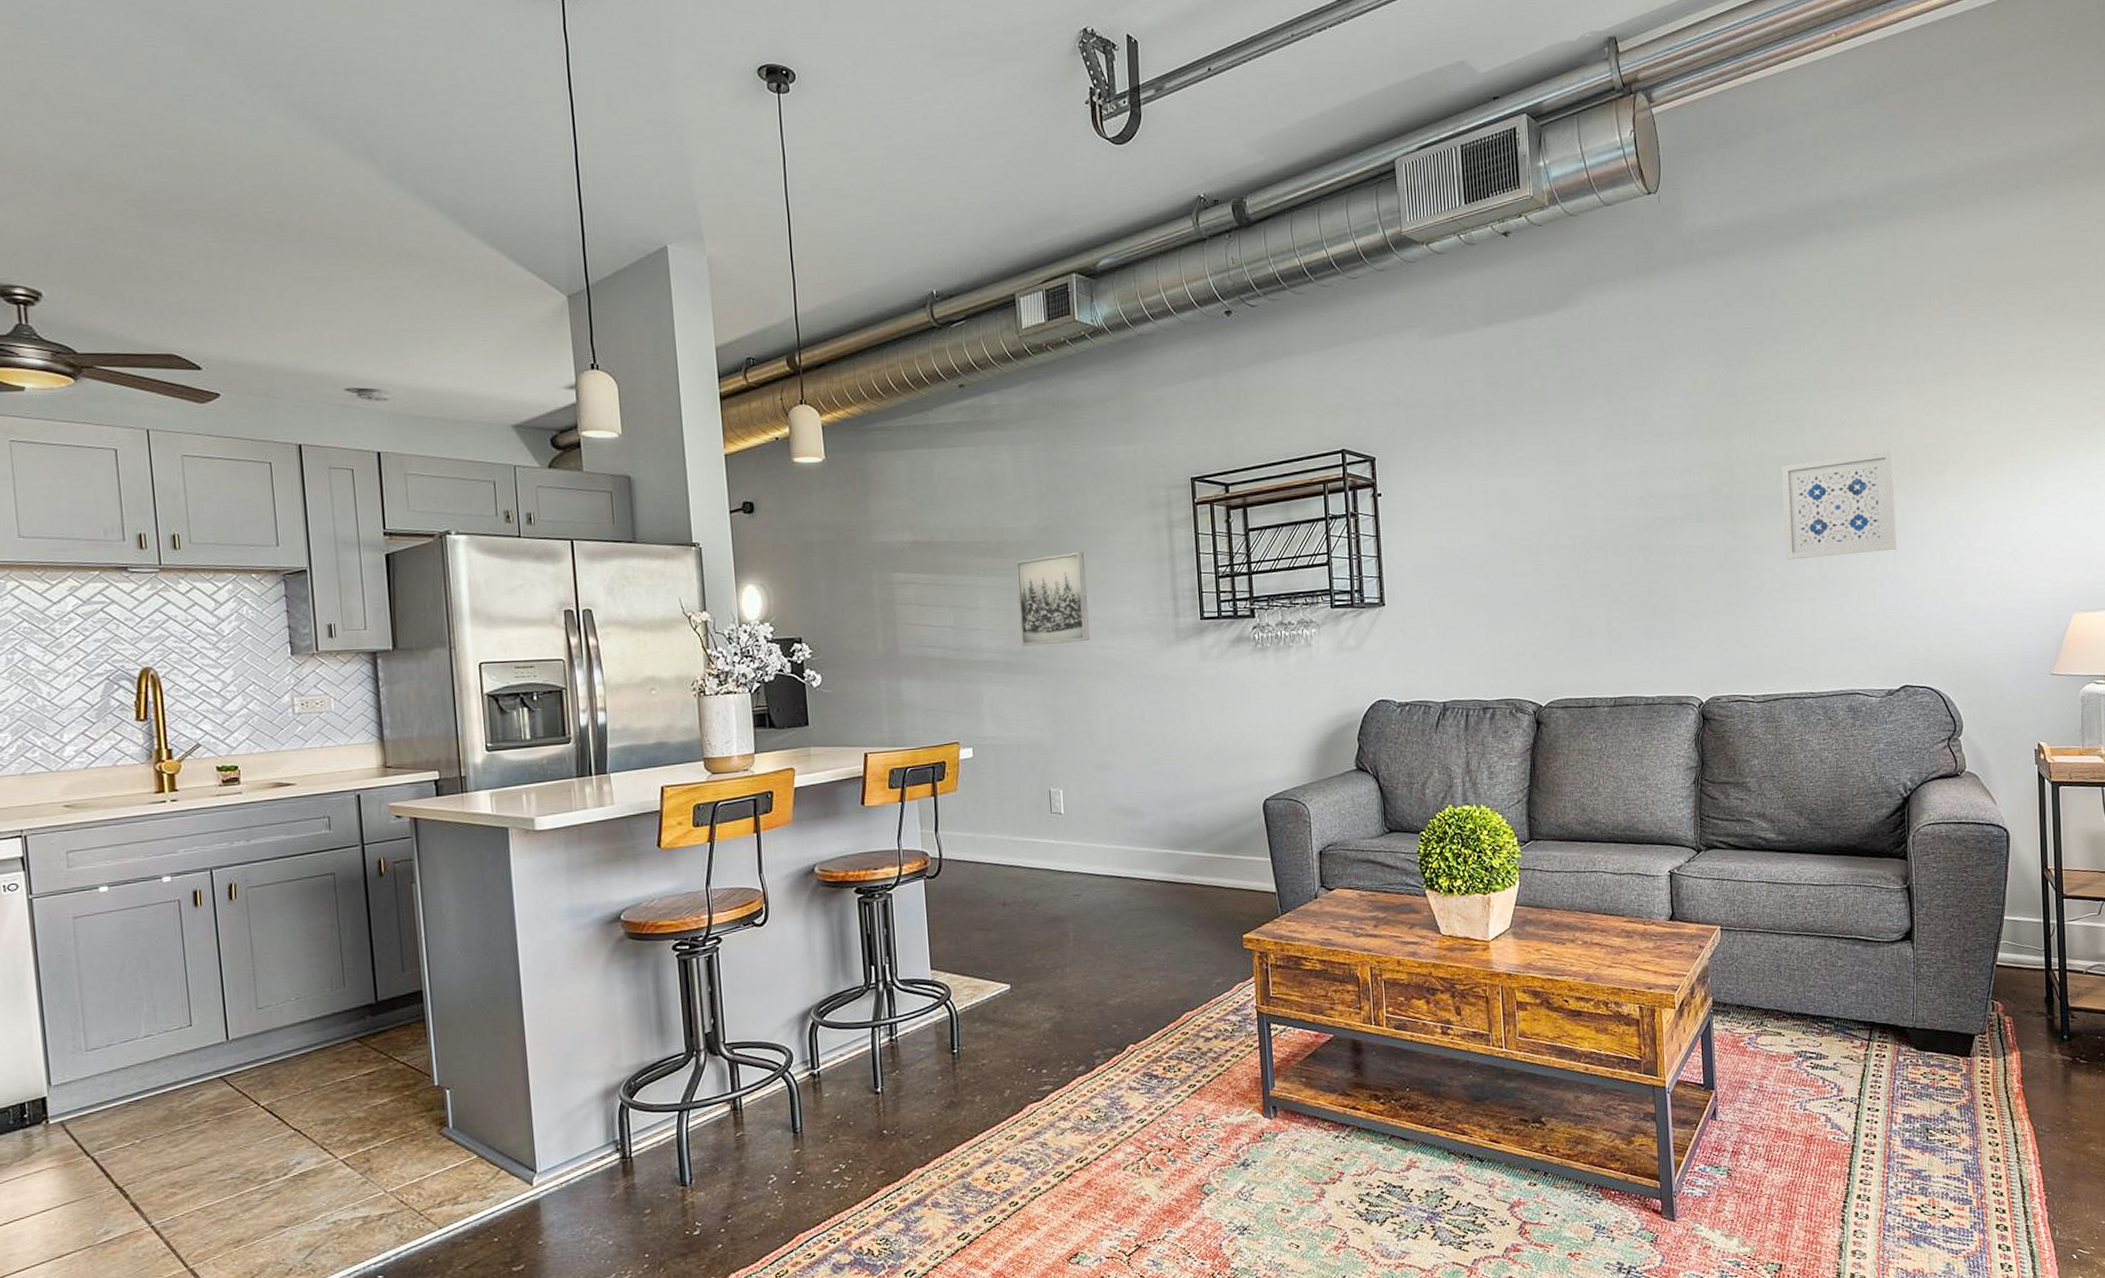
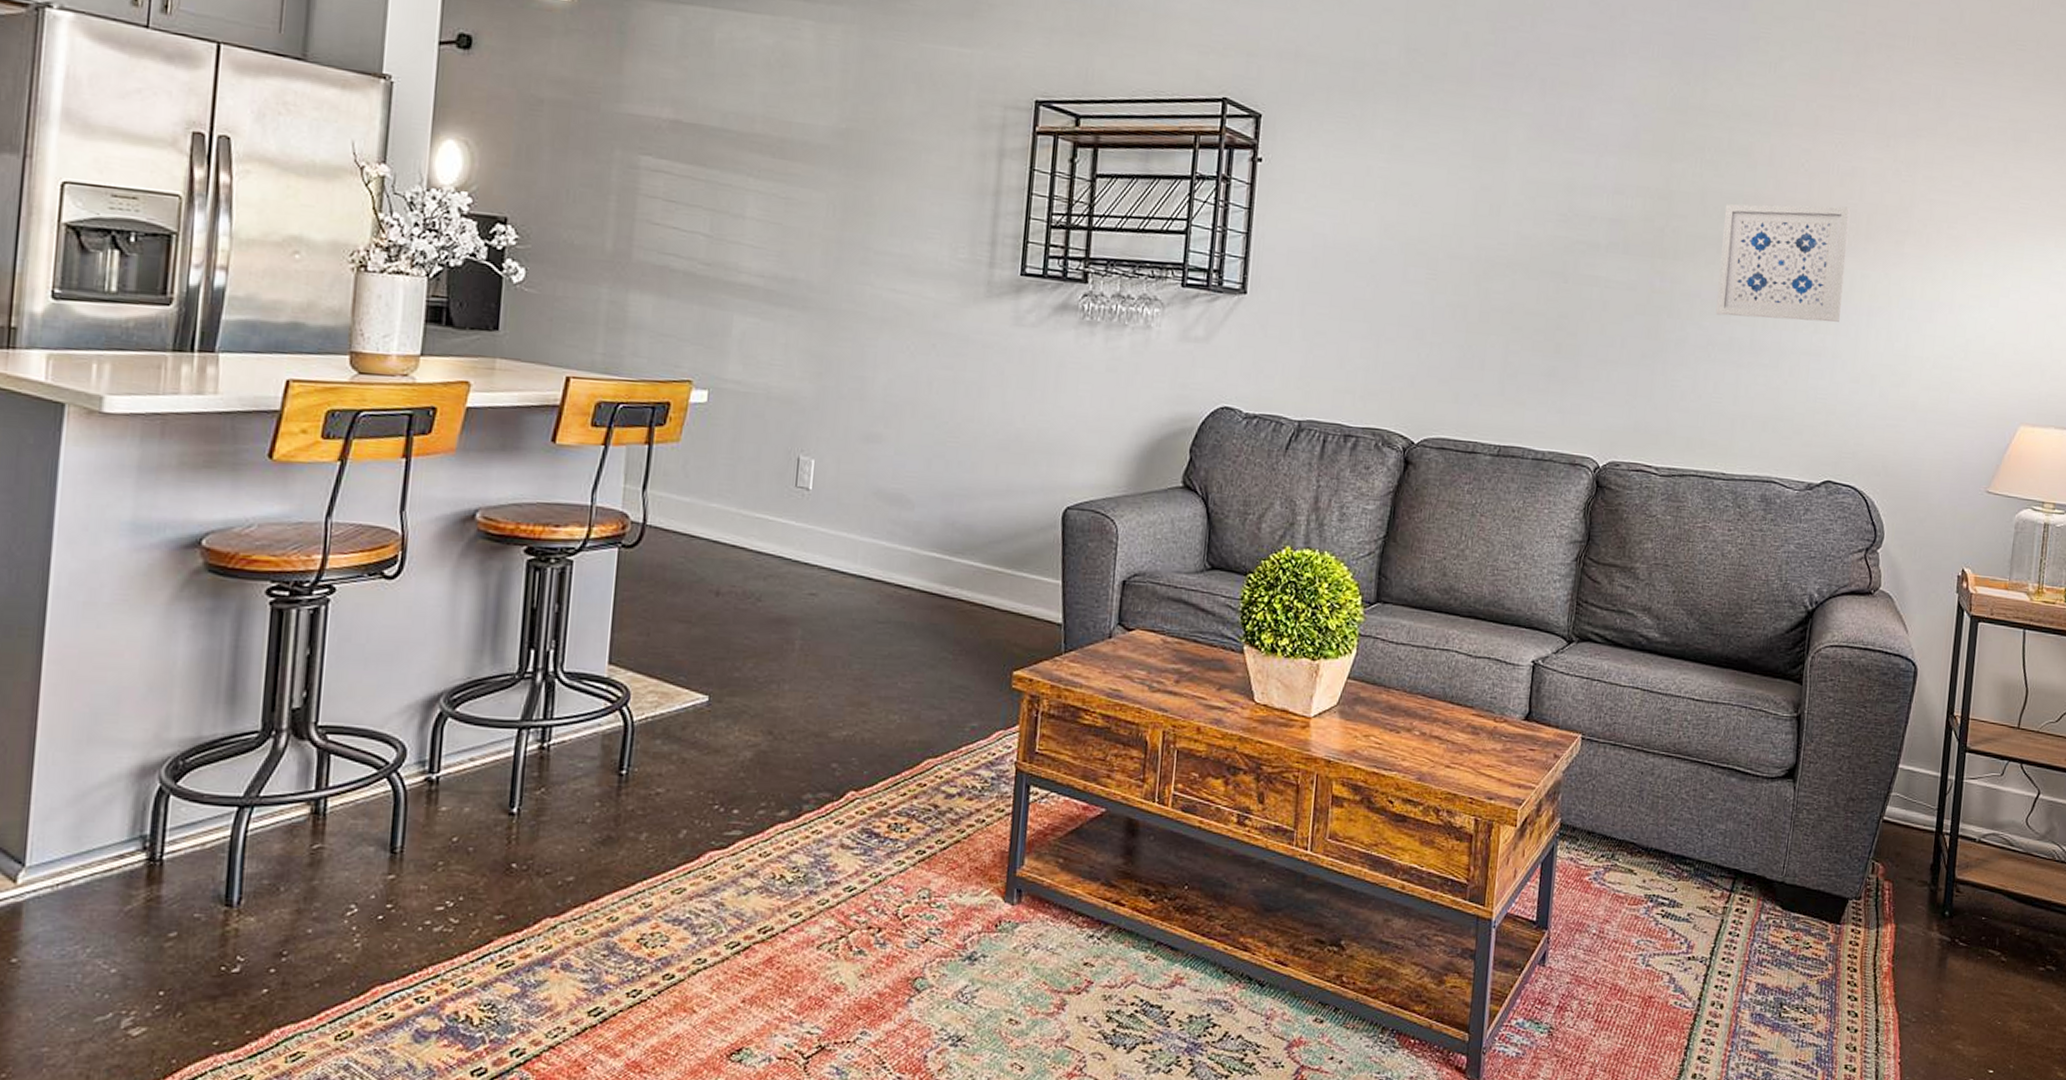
wall art: present [1015,552,1090,647] -> none [792,165,889,280]

